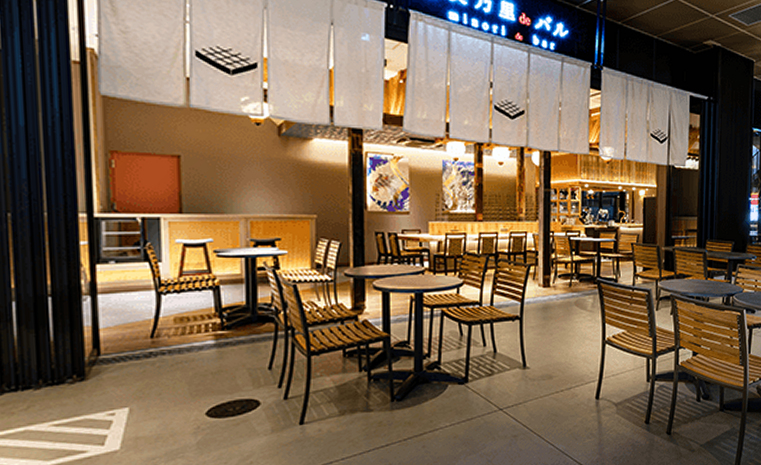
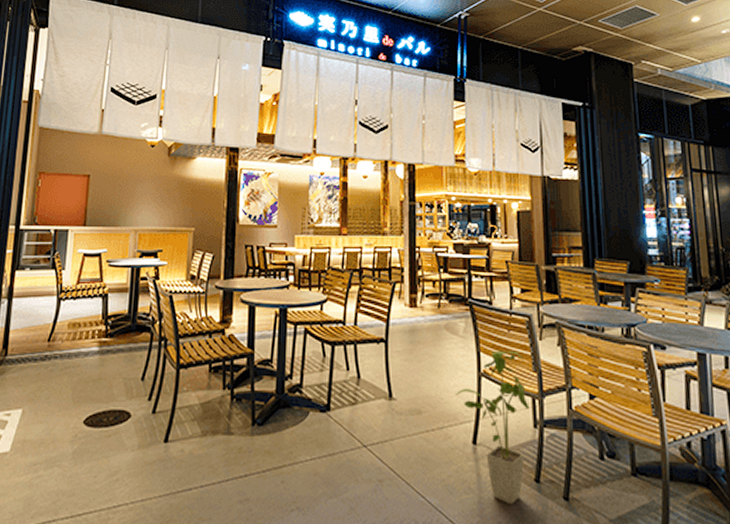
house plant: none [582,320,645,443] -> present [455,350,530,505]

